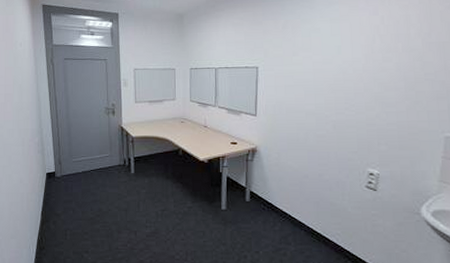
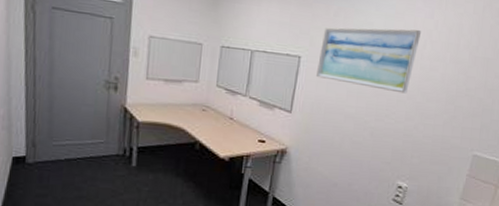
wall art: none [274,27,369,87] -> present [317,27,422,94]

